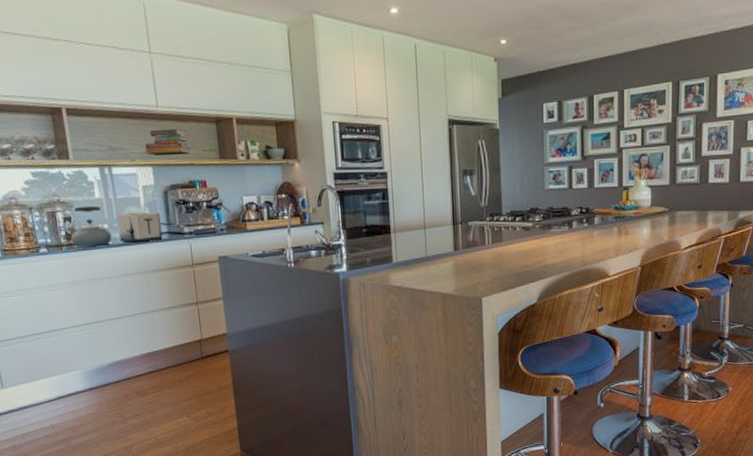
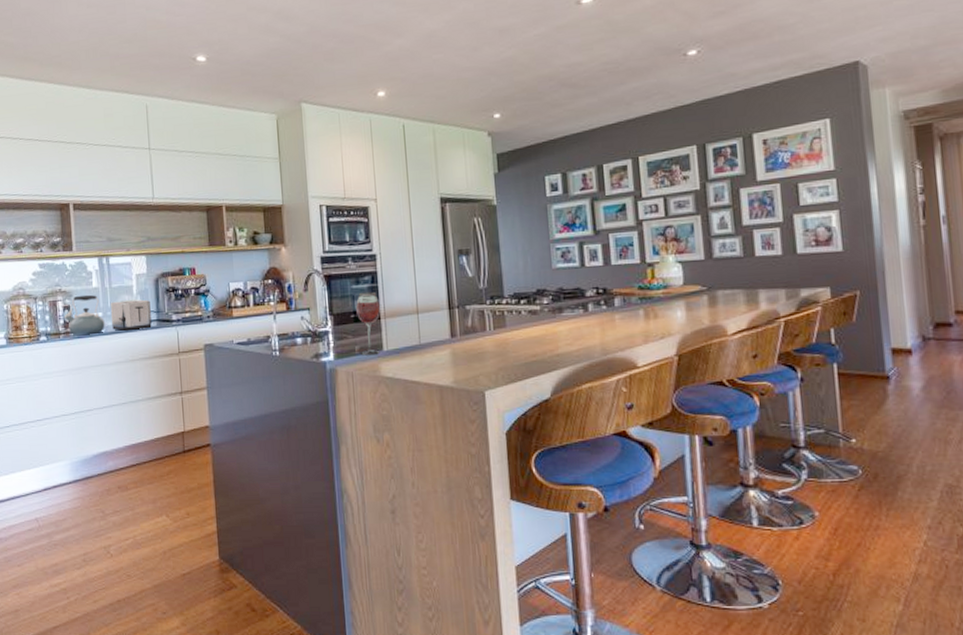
books: present [145,128,191,157] -> none [140,218,182,246]
wineglass: none [368,207,391,267] -> present [356,291,381,356]

